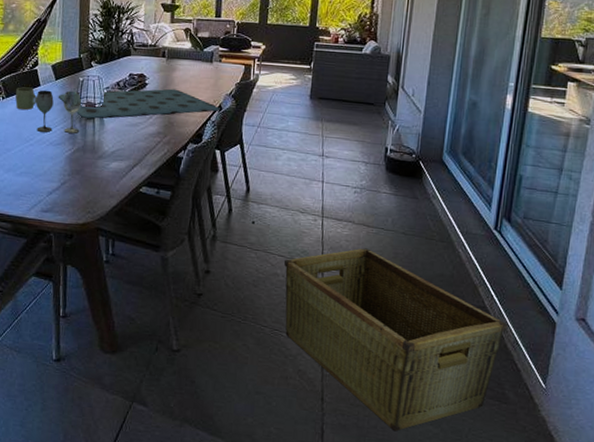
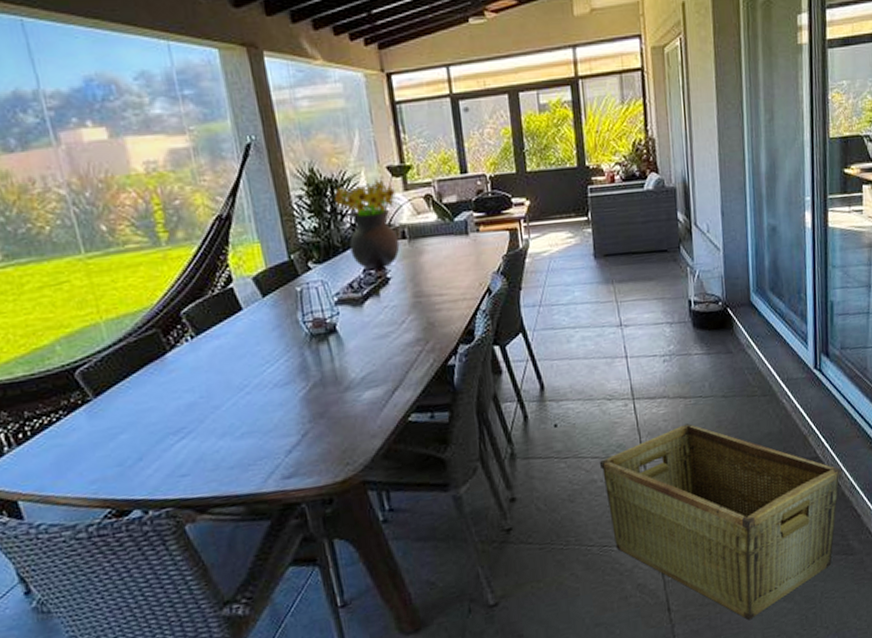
mug: present [15,87,37,110] -> none [208,314,242,348]
wineglass: present [35,90,81,133] -> none [239,306,312,373]
placemat: present [58,88,220,119] -> none [271,278,490,341]
flower arrangement: none [119,10,165,76] -> present [333,178,400,271]

